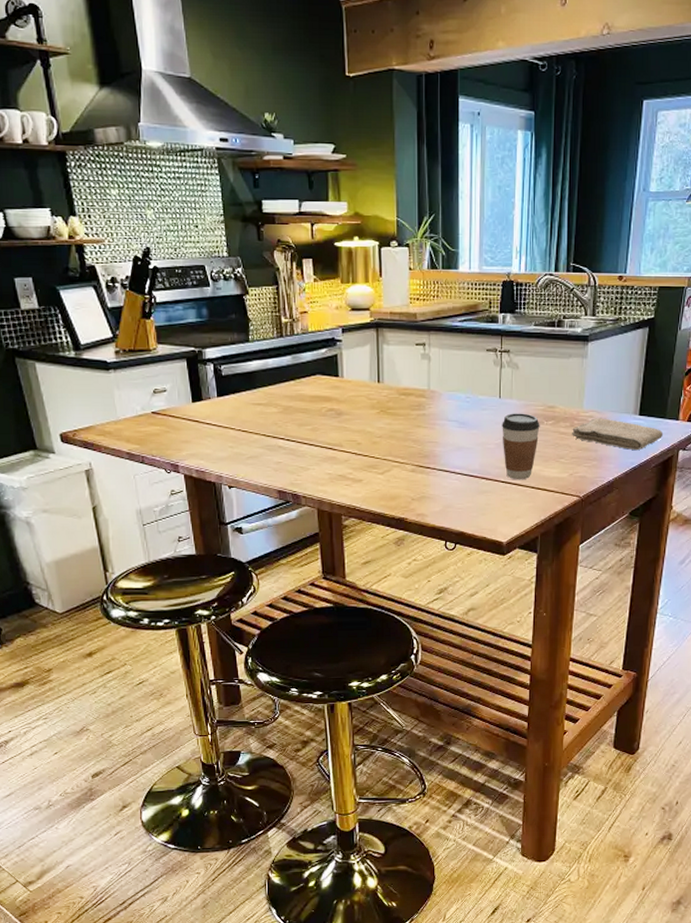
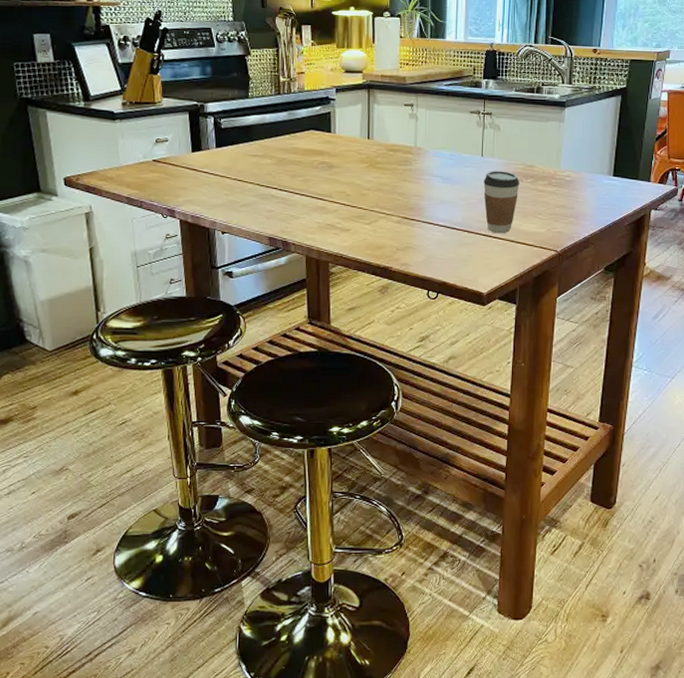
washcloth: present [572,417,664,451] -> none [550,177,636,209]

